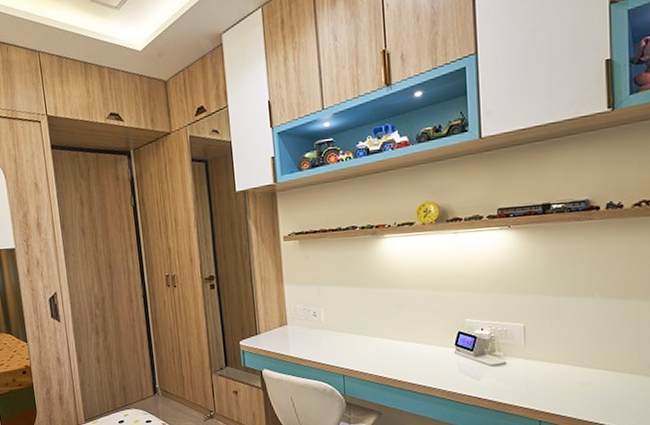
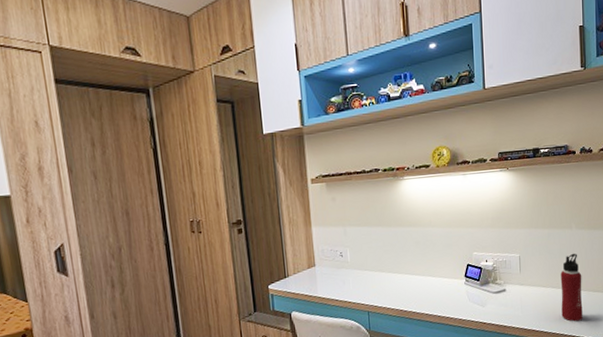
water bottle: none [578,325,609,406] -> present [560,253,583,322]

